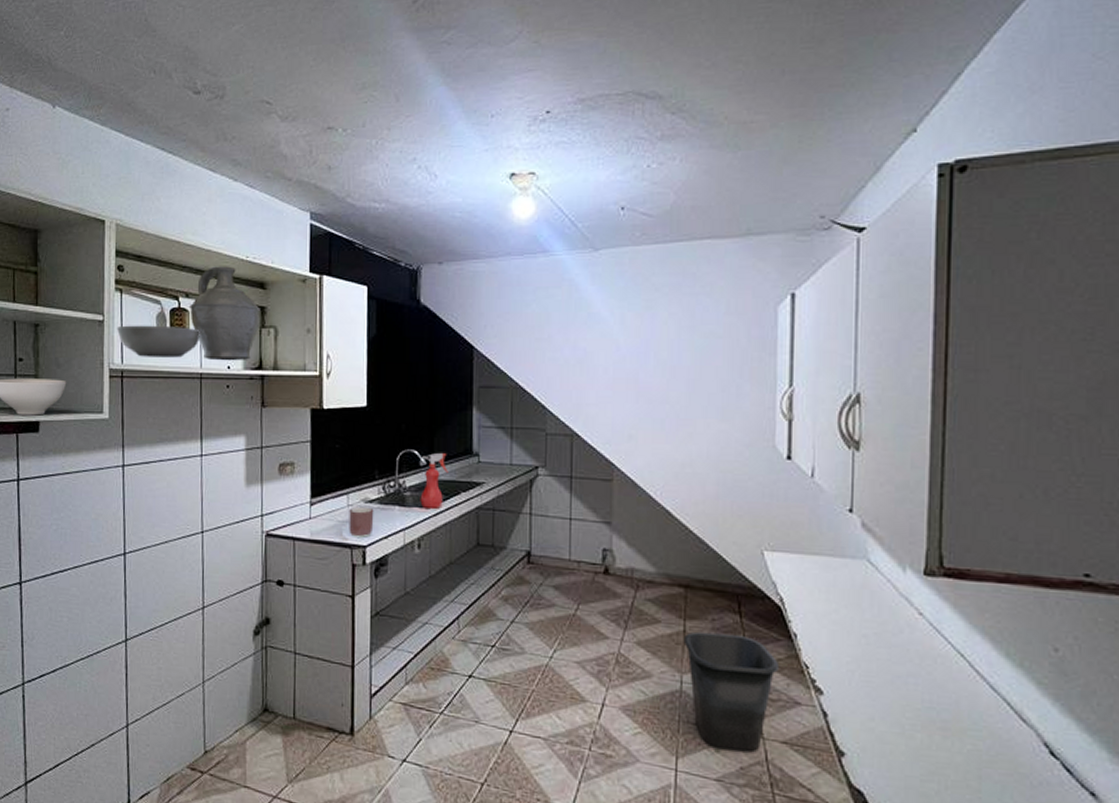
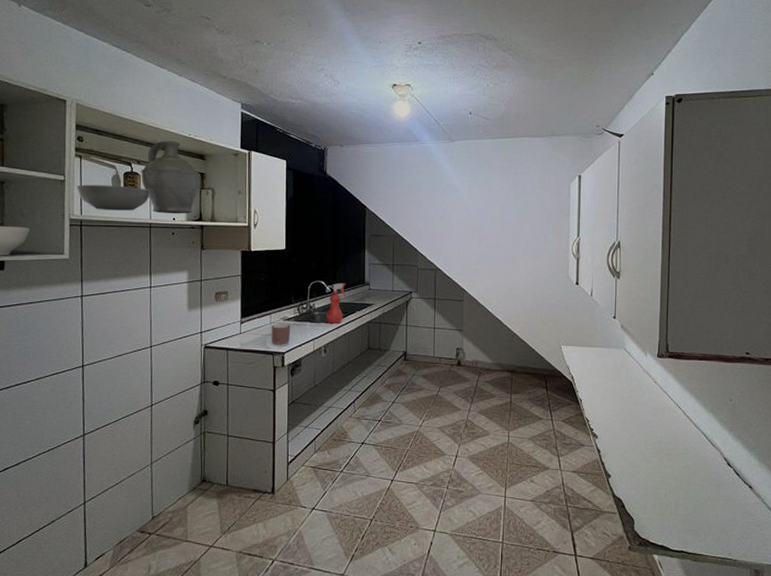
waste bin: present [683,631,780,752] -> none [510,402,571,480]

